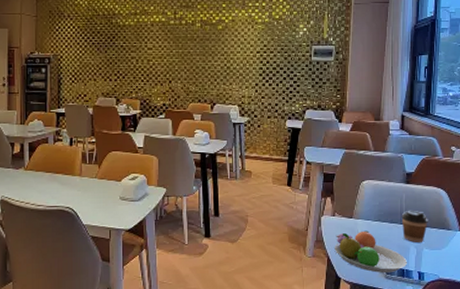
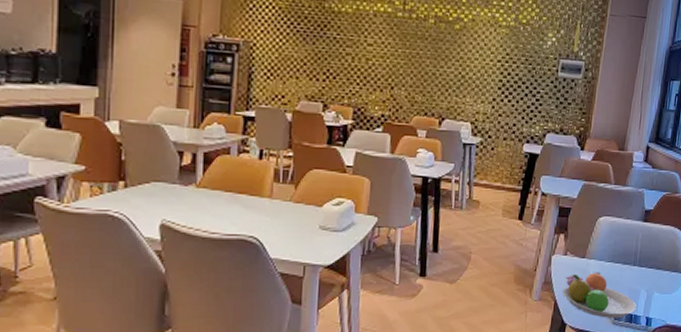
coffee cup: present [401,210,428,243] -> none [635,250,662,287]

